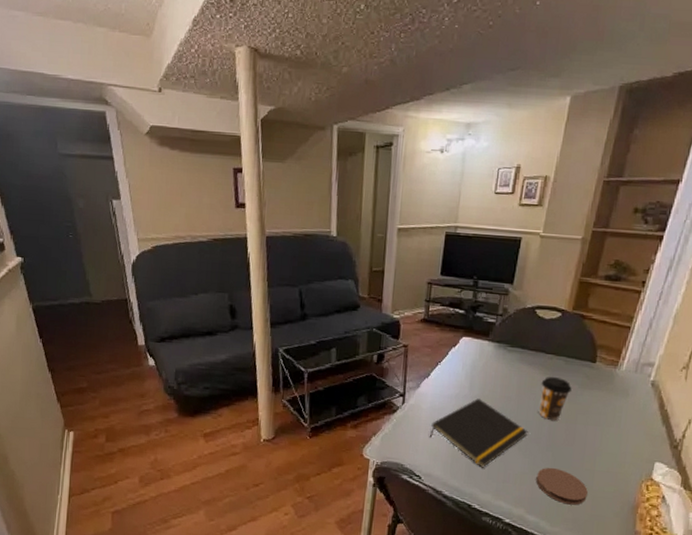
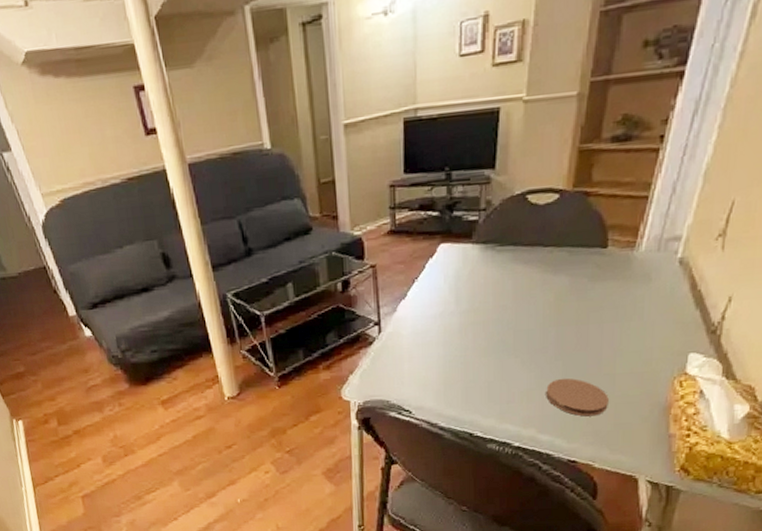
notepad: present [429,398,528,468] -> none [415,313,532,391]
coffee cup: present [539,376,572,421] -> none [542,272,580,325]

